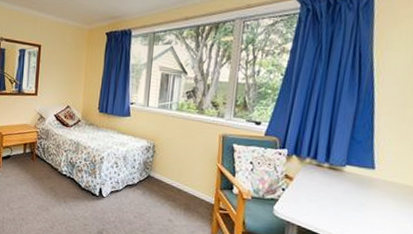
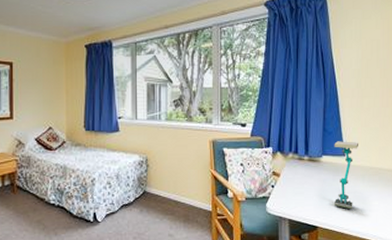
desk lamp: none [353,152,394,228] -> present [333,141,358,210]

